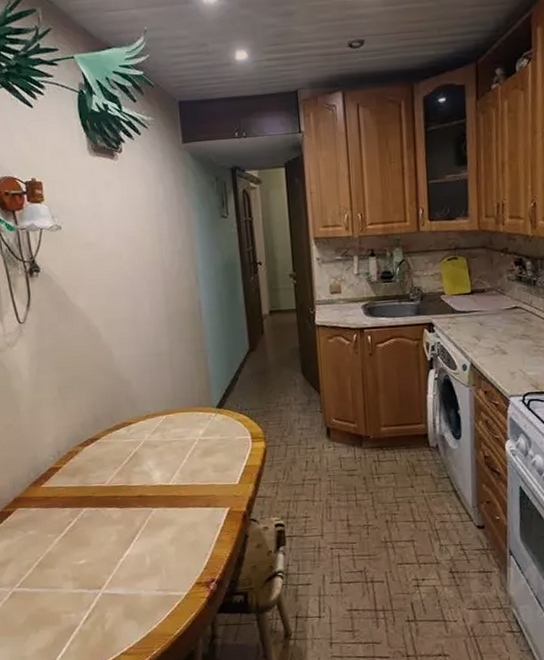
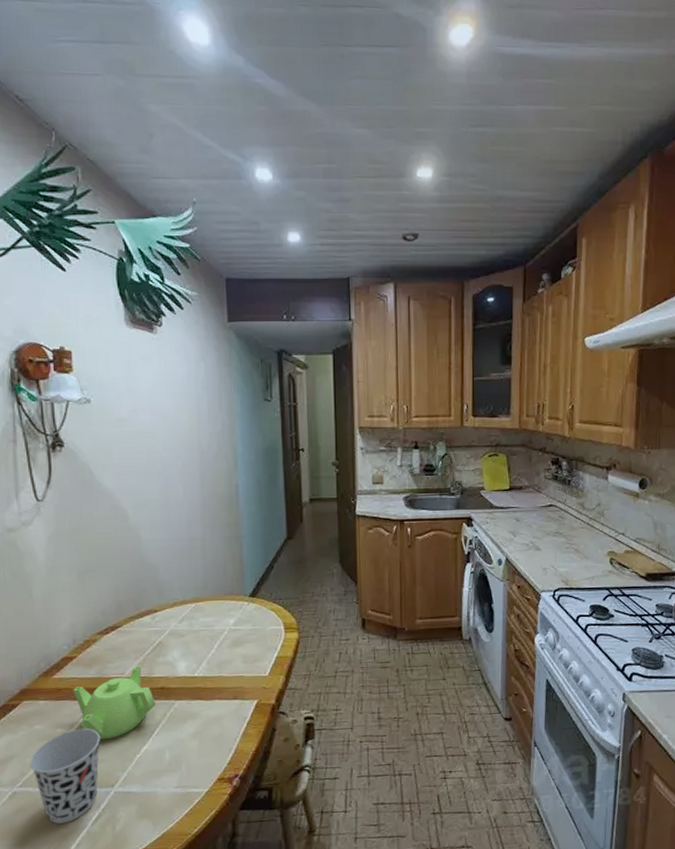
cup: none [25,534,87,622] -> present [29,728,100,824]
teapot: none [60,476,135,545] -> present [73,666,156,740]

